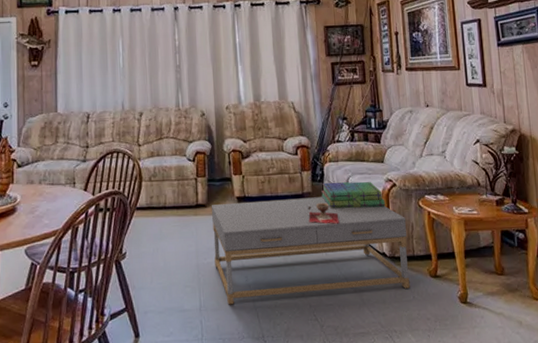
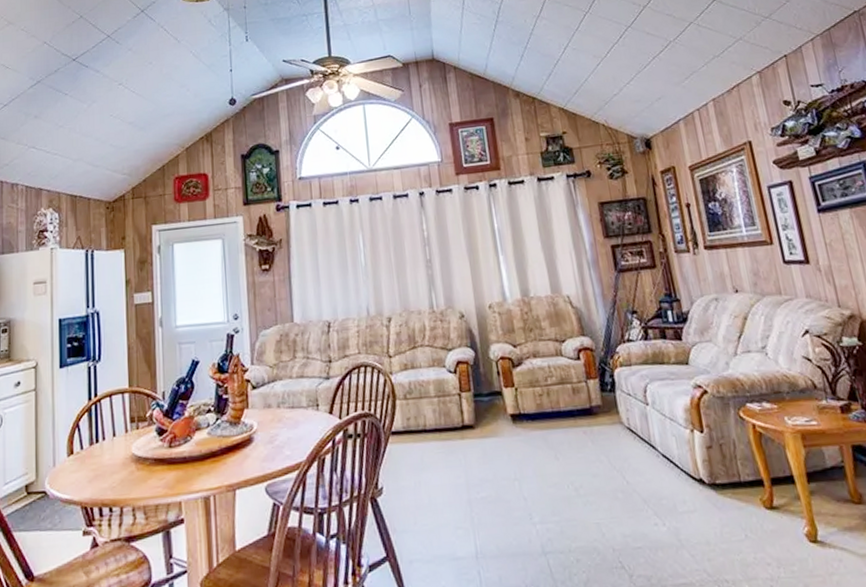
coffee table: present [211,197,410,305] -> none [480,410,740,551]
decorative bowl: present [308,202,339,224] -> none [599,417,640,444]
stack of books: present [321,181,385,209] -> none [613,389,696,425]

